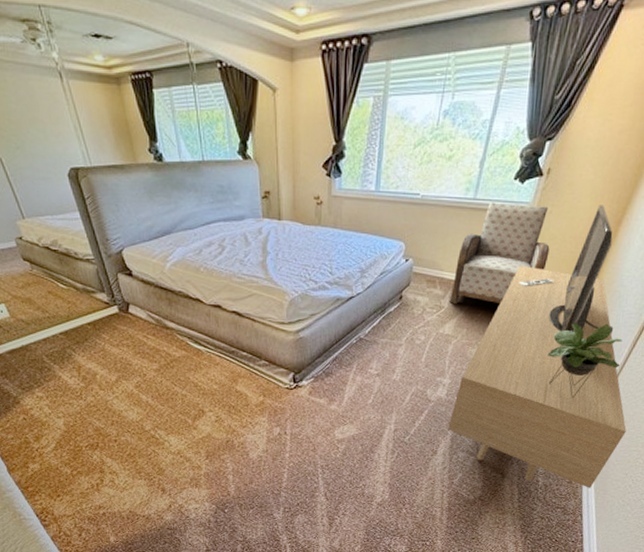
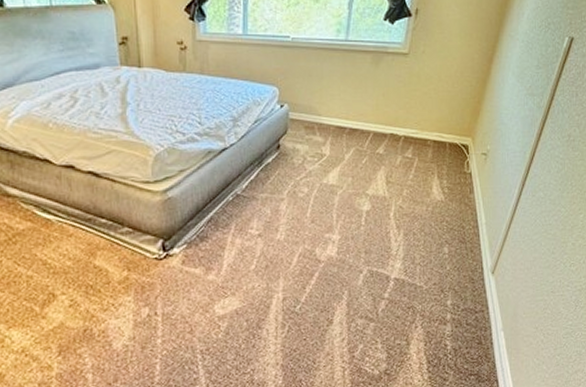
media console: present [448,205,627,488] -> none [342,43,529,348]
armchair: present [449,202,550,304] -> none [331,43,427,151]

